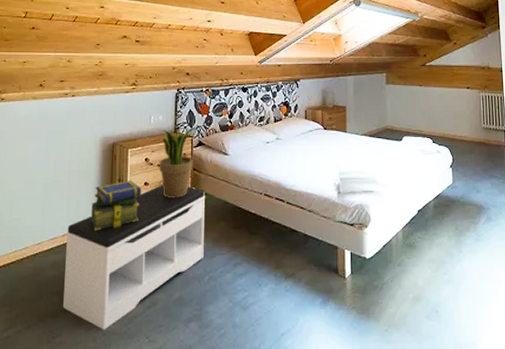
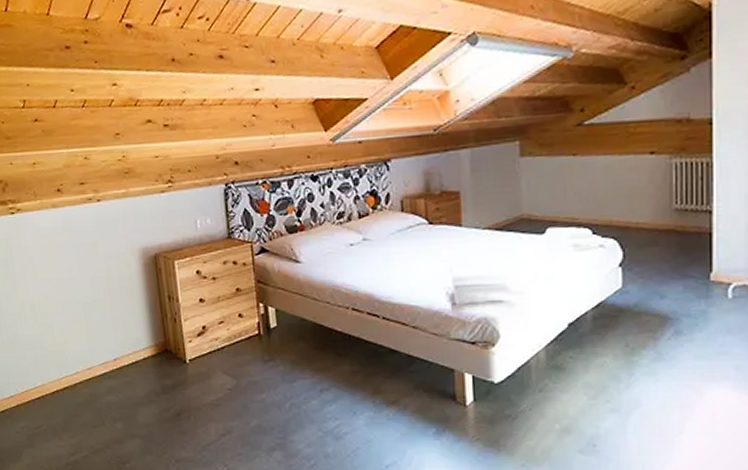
bench: present [63,185,206,330] -> none [117,301,282,457]
stack of books: present [91,180,142,231] -> none [141,296,199,354]
potted plant: present [159,126,198,197] -> none [212,229,257,315]

